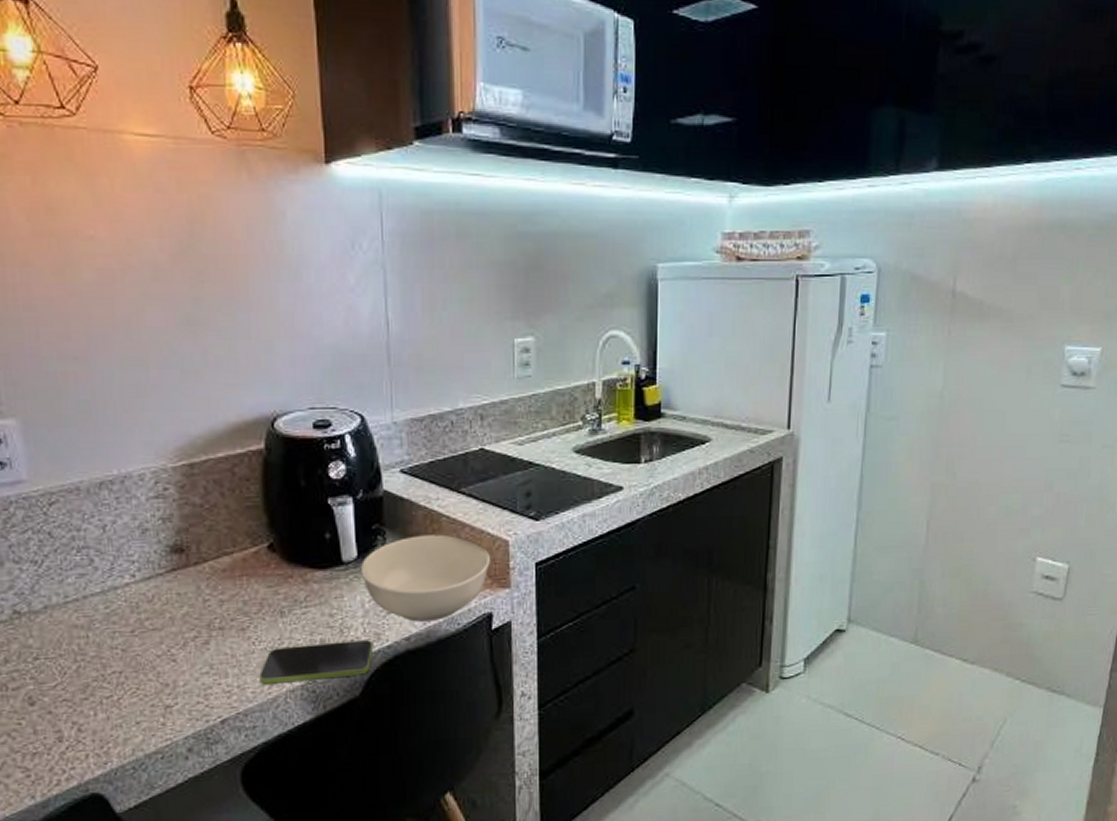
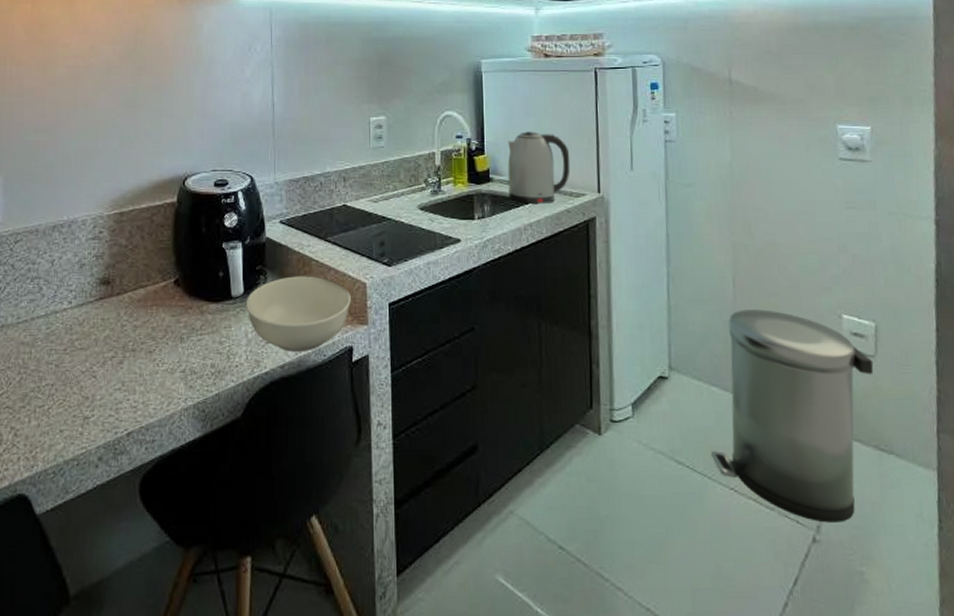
phone: present [259,640,373,684] -> none [160,366,253,402]
kettle: none [682,355,758,444] -> present [507,131,570,205]
pedal bin: none [881,555,1060,763] -> present [710,309,874,523]

